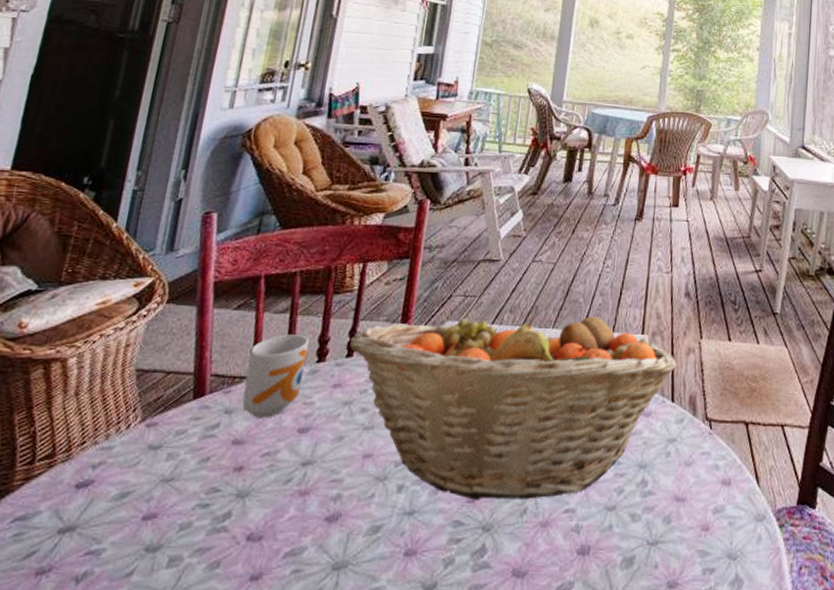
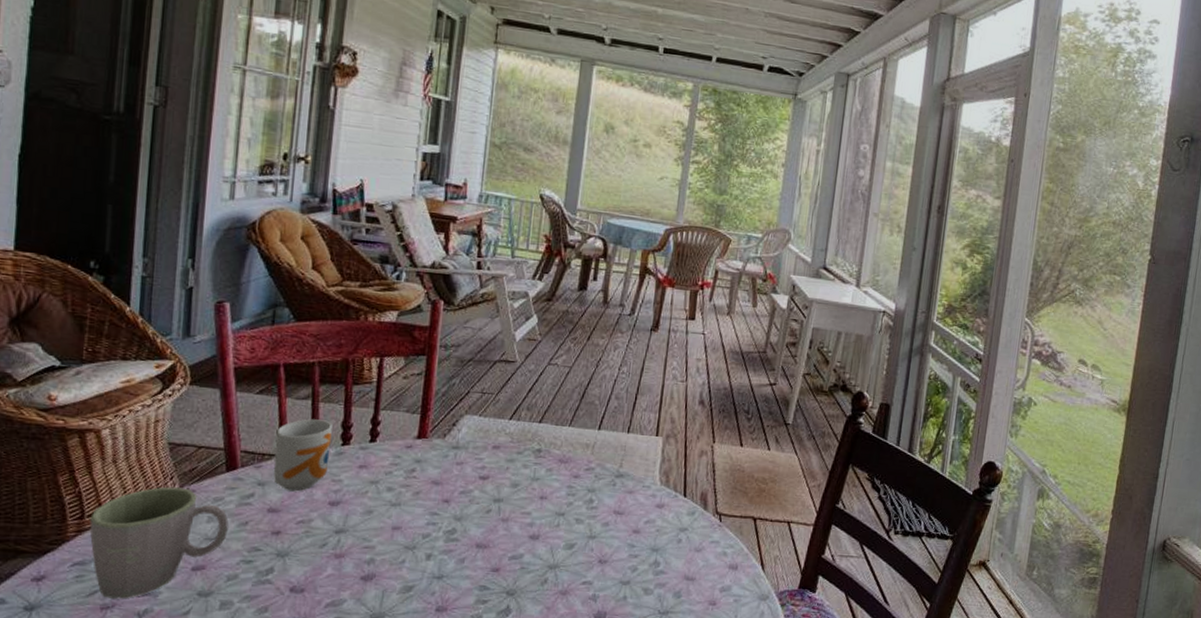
mug: none [35,420,189,560] -> present [89,486,229,599]
fruit basket: present [349,305,677,500] -> none [372,405,689,572]

